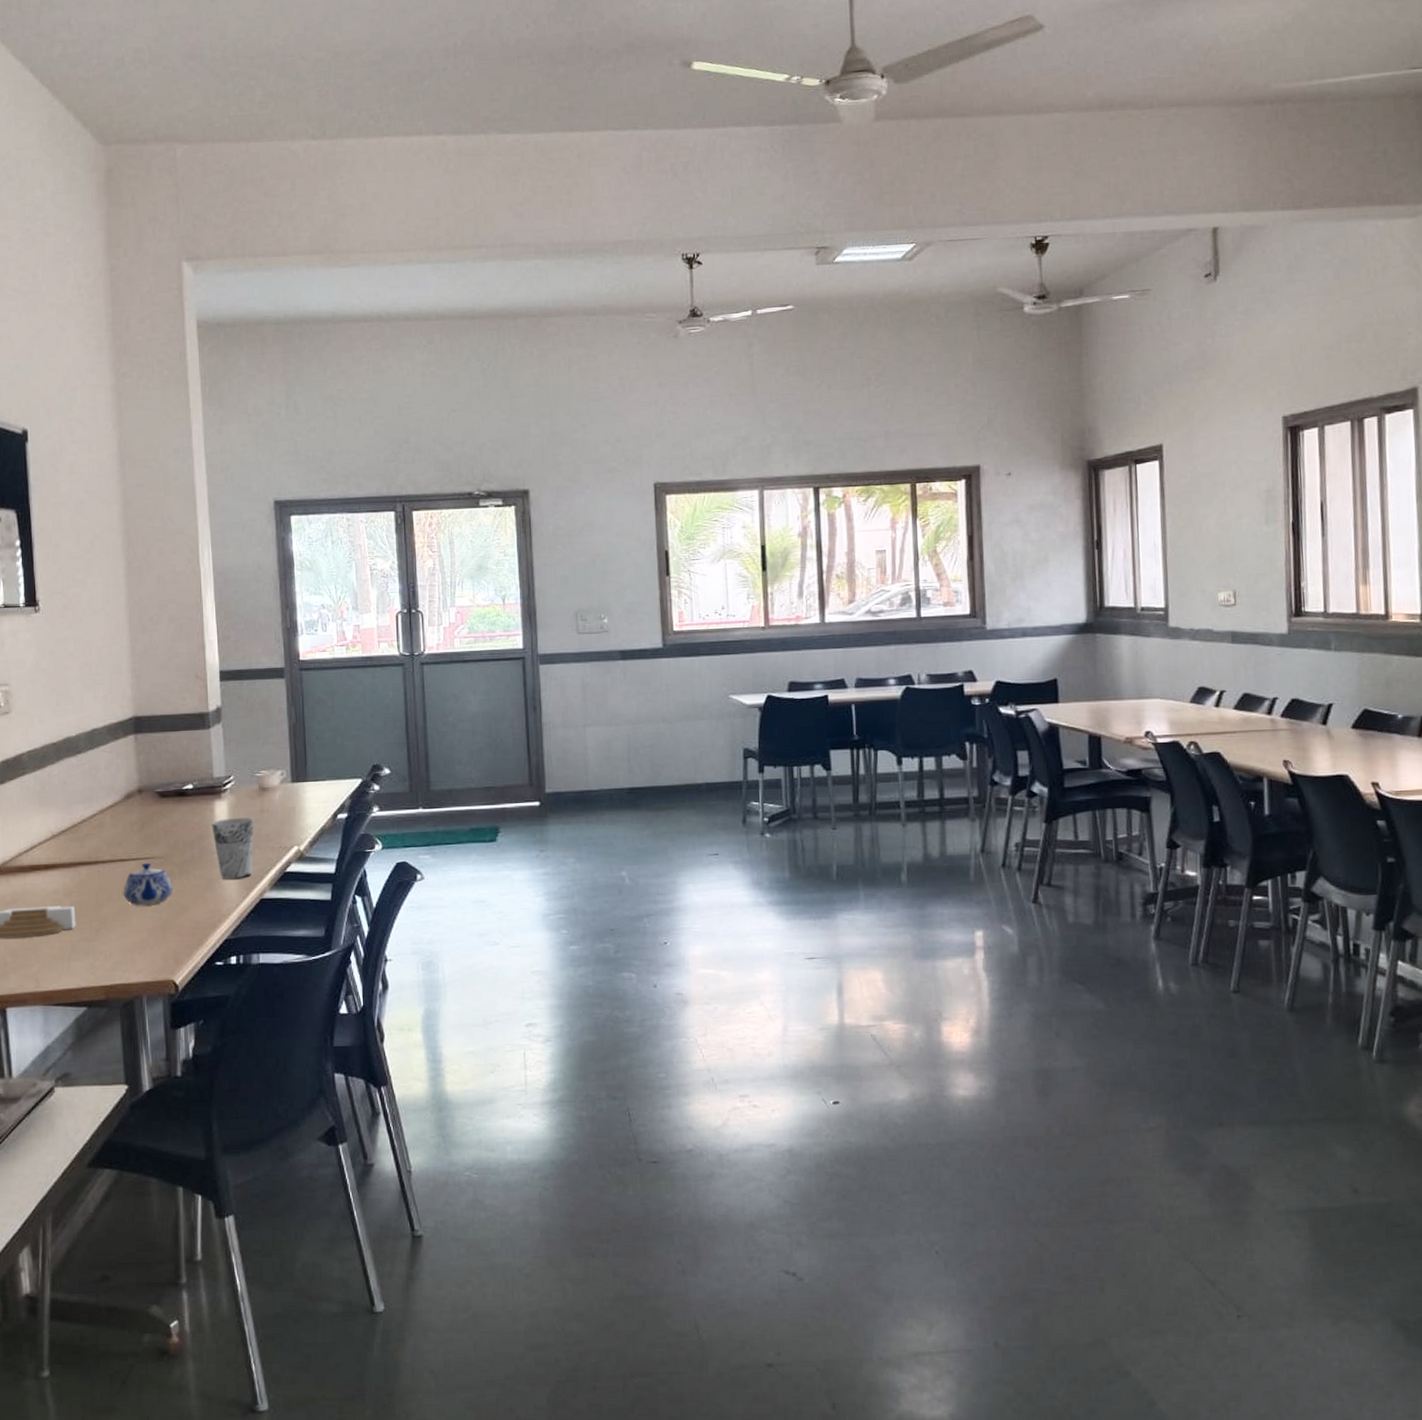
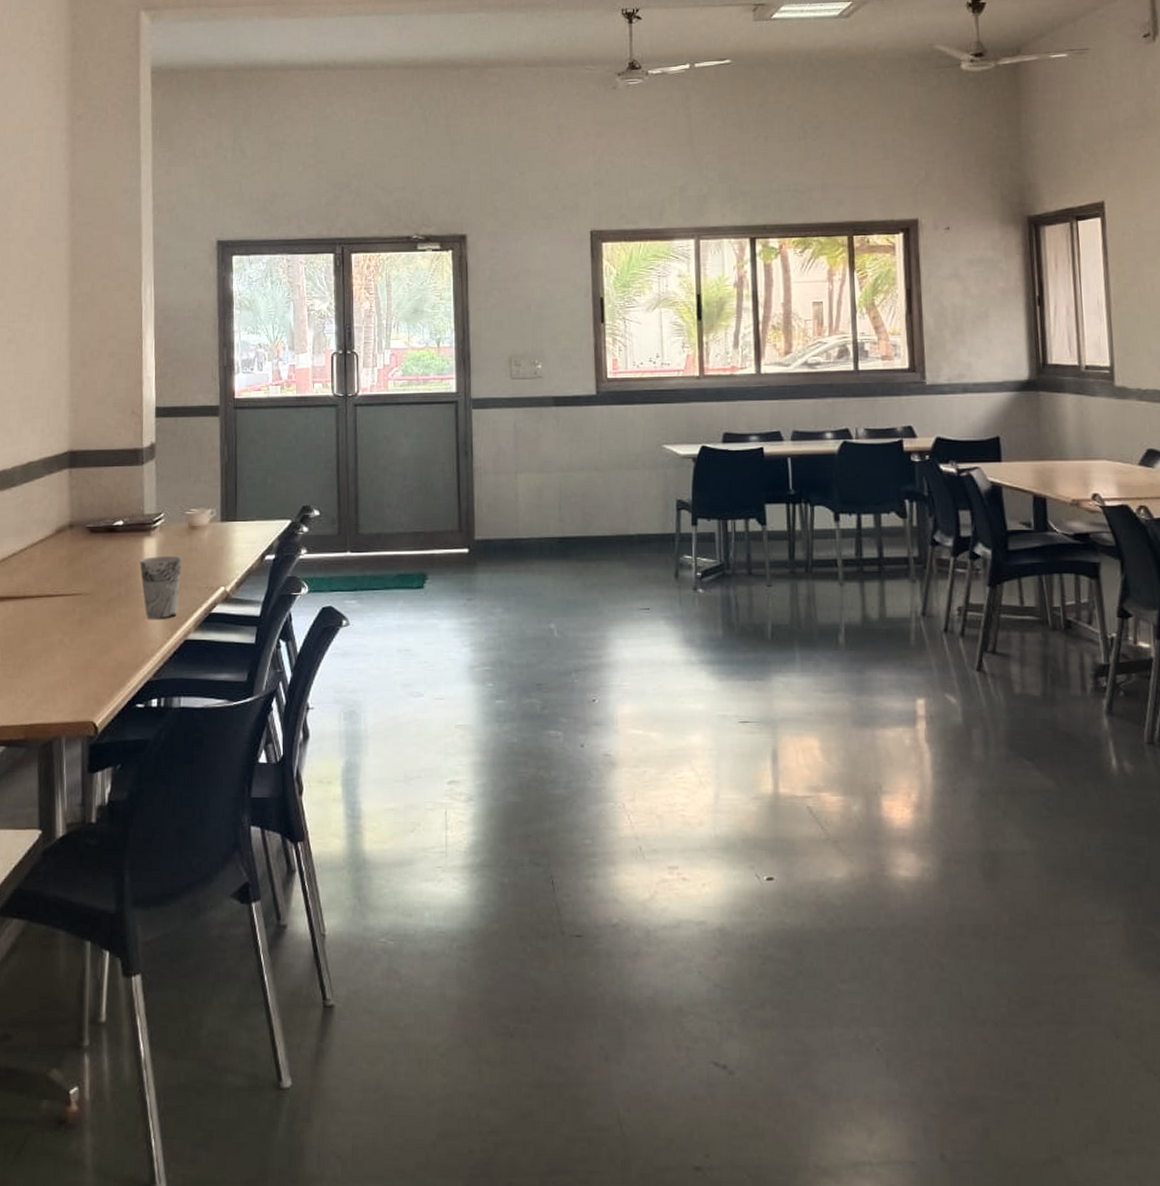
teapot: present [123,862,173,906] -> none [48,599,98,643]

